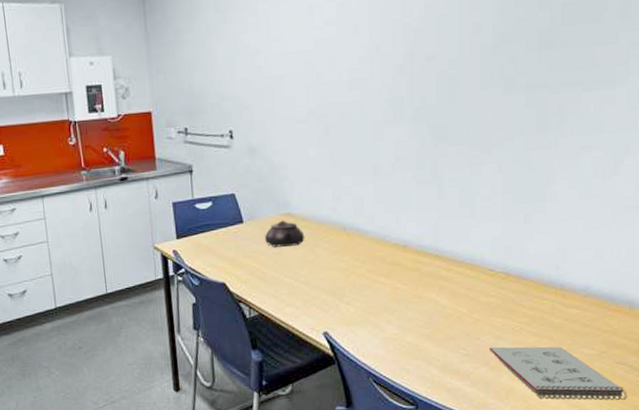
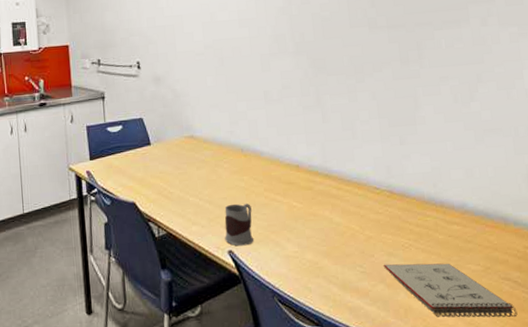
teapot: present [265,220,305,247] -> none [171,142,207,168]
mug: none [320,285,352,328] -> present [224,203,254,246]

